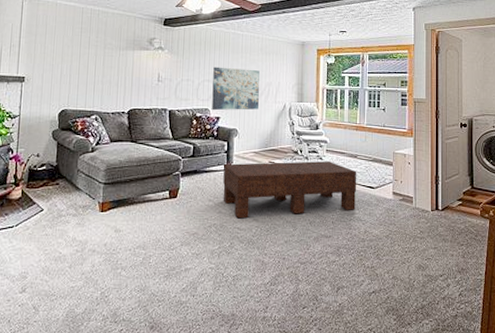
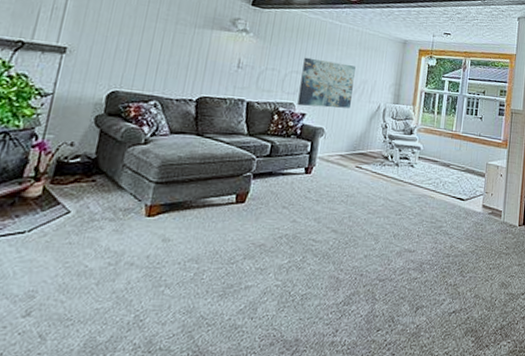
coffee table: present [223,160,357,219] -> none [299,166,448,229]

